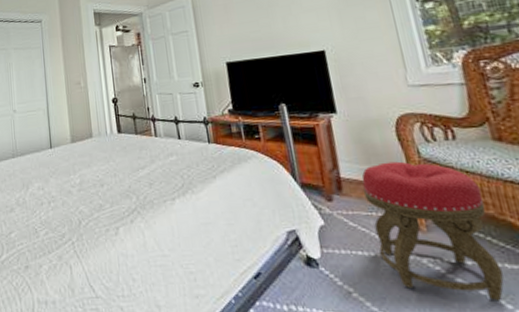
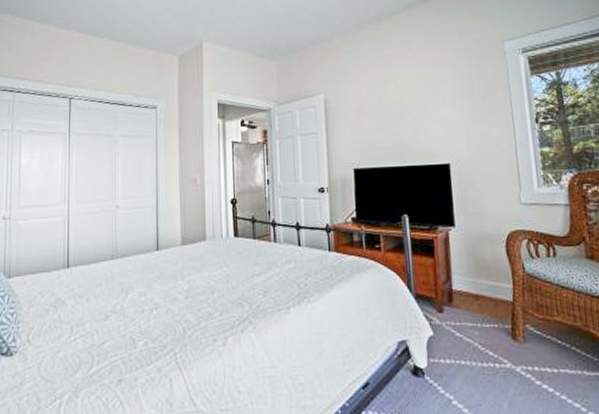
stool: present [361,161,504,301] -> none [471,275,582,405]

